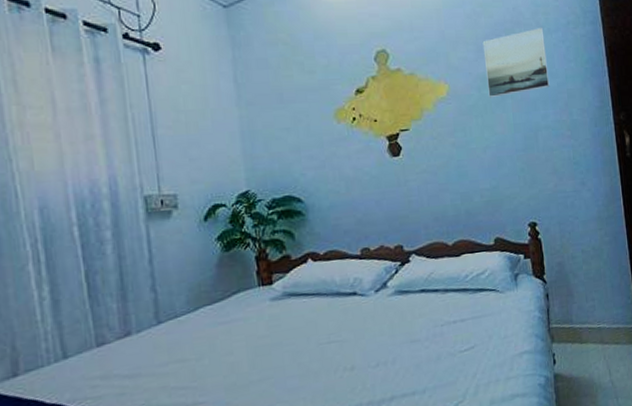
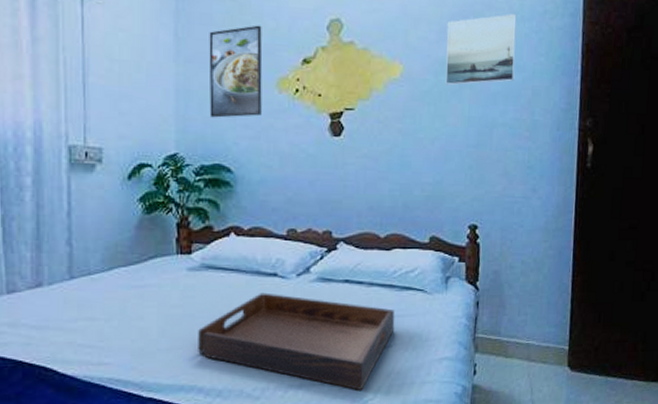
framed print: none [266,64,324,153] -> present [209,25,263,118]
serving tray: none [287,311,474,395] -> present [198,292,395,390]

